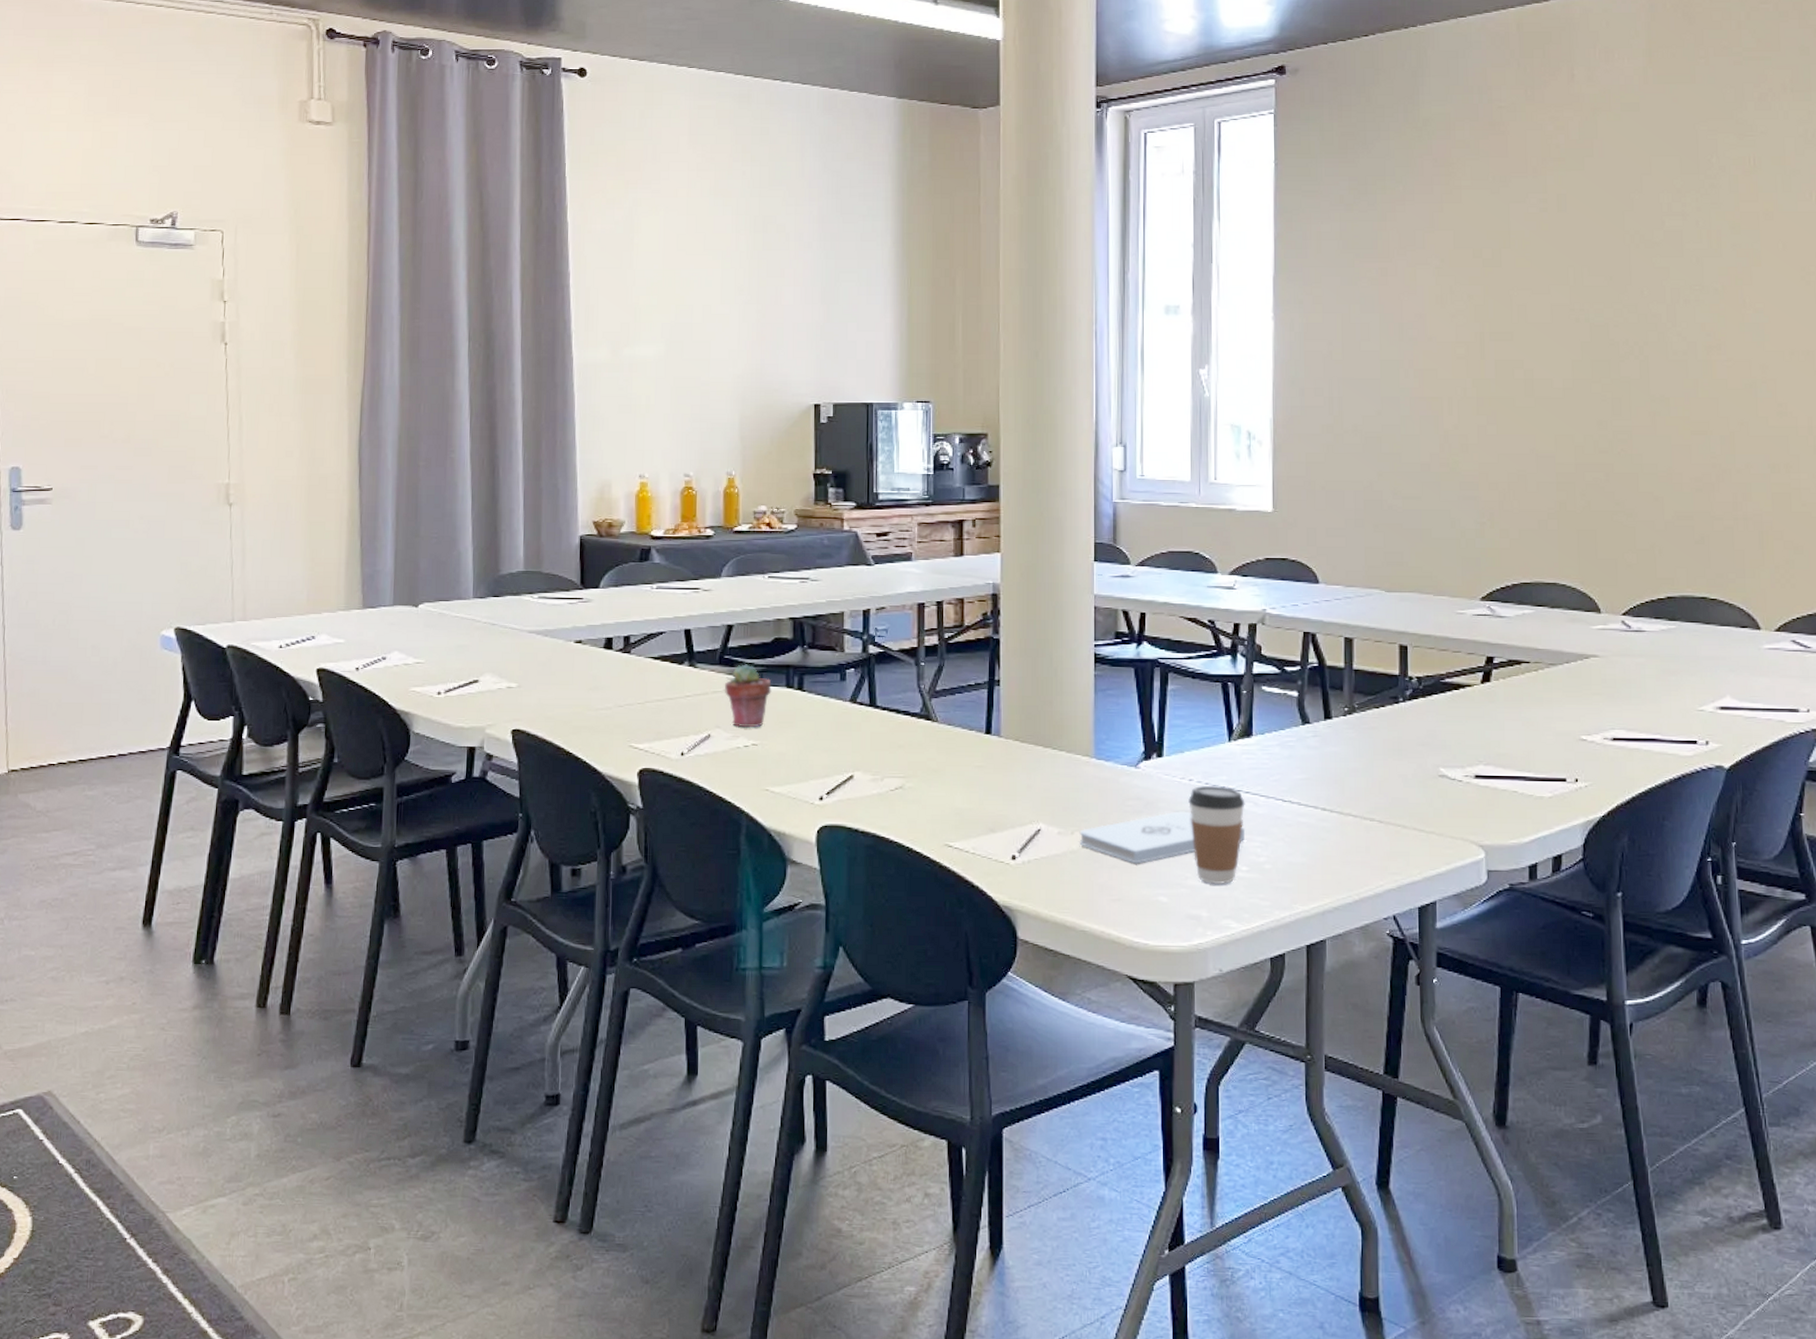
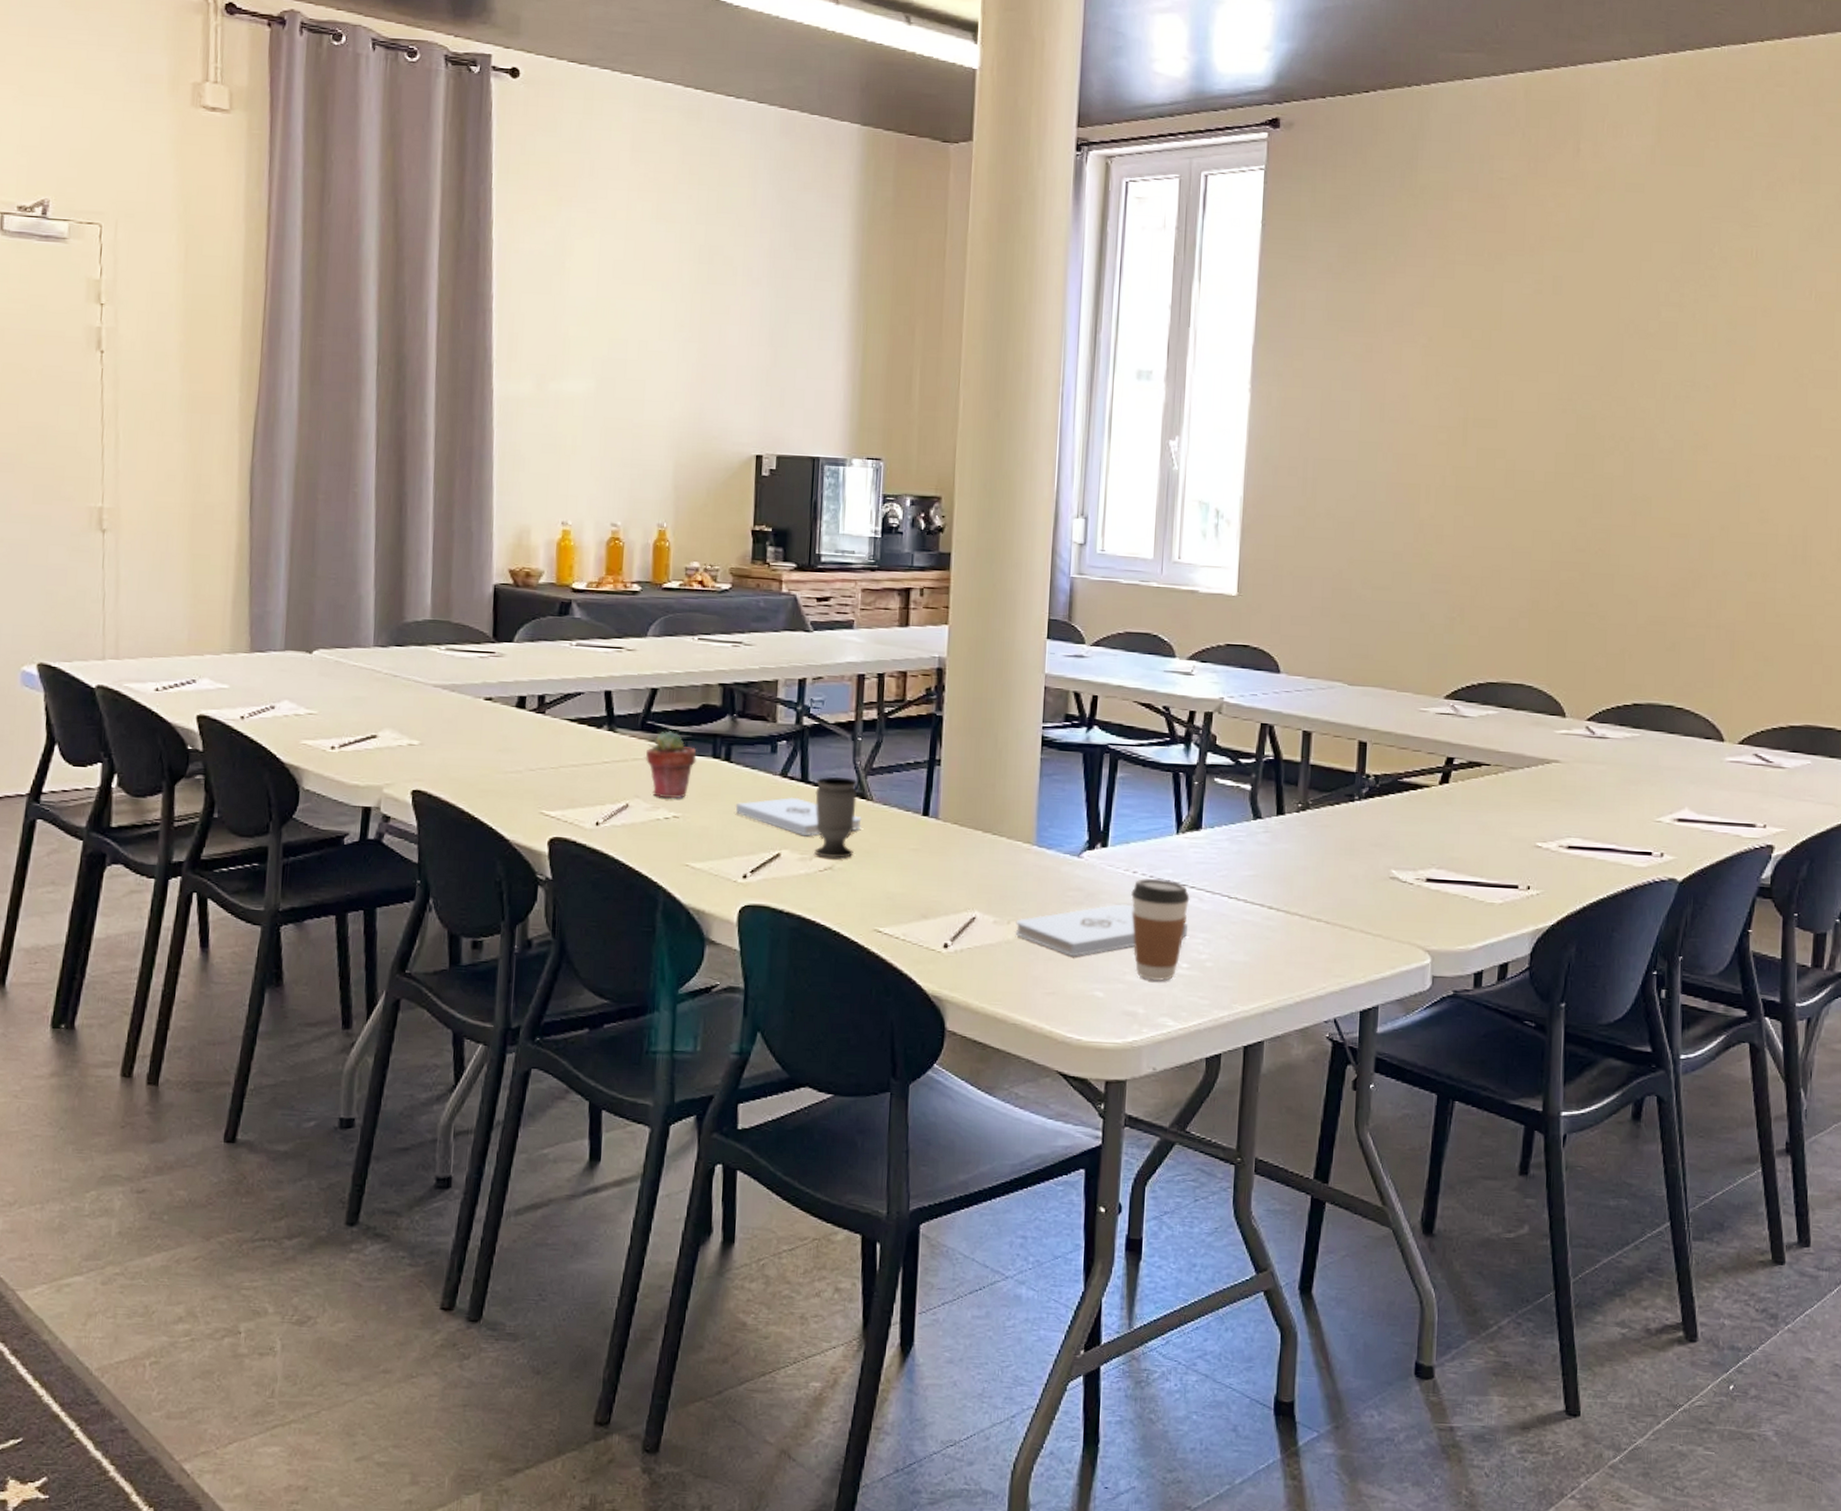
notepad: none [809,721,928,758] -> present [735,797,862,836]
cup: none [884,701,923,778] -> present [814,777,858,859]

